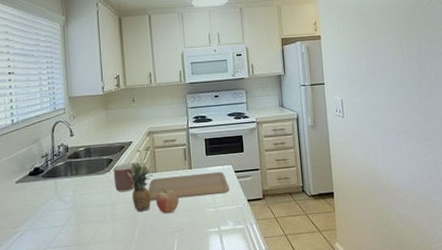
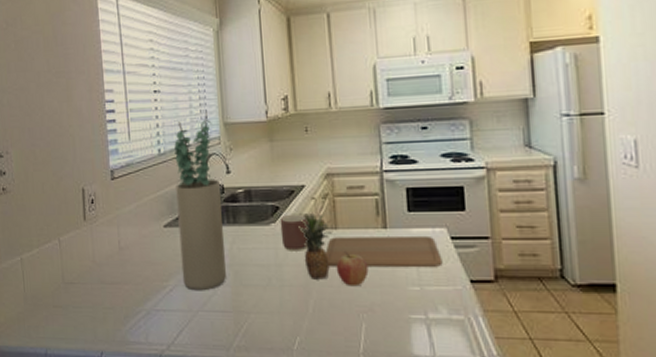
vase: none [26,88,70,233] -> present [174,111,227,291]

